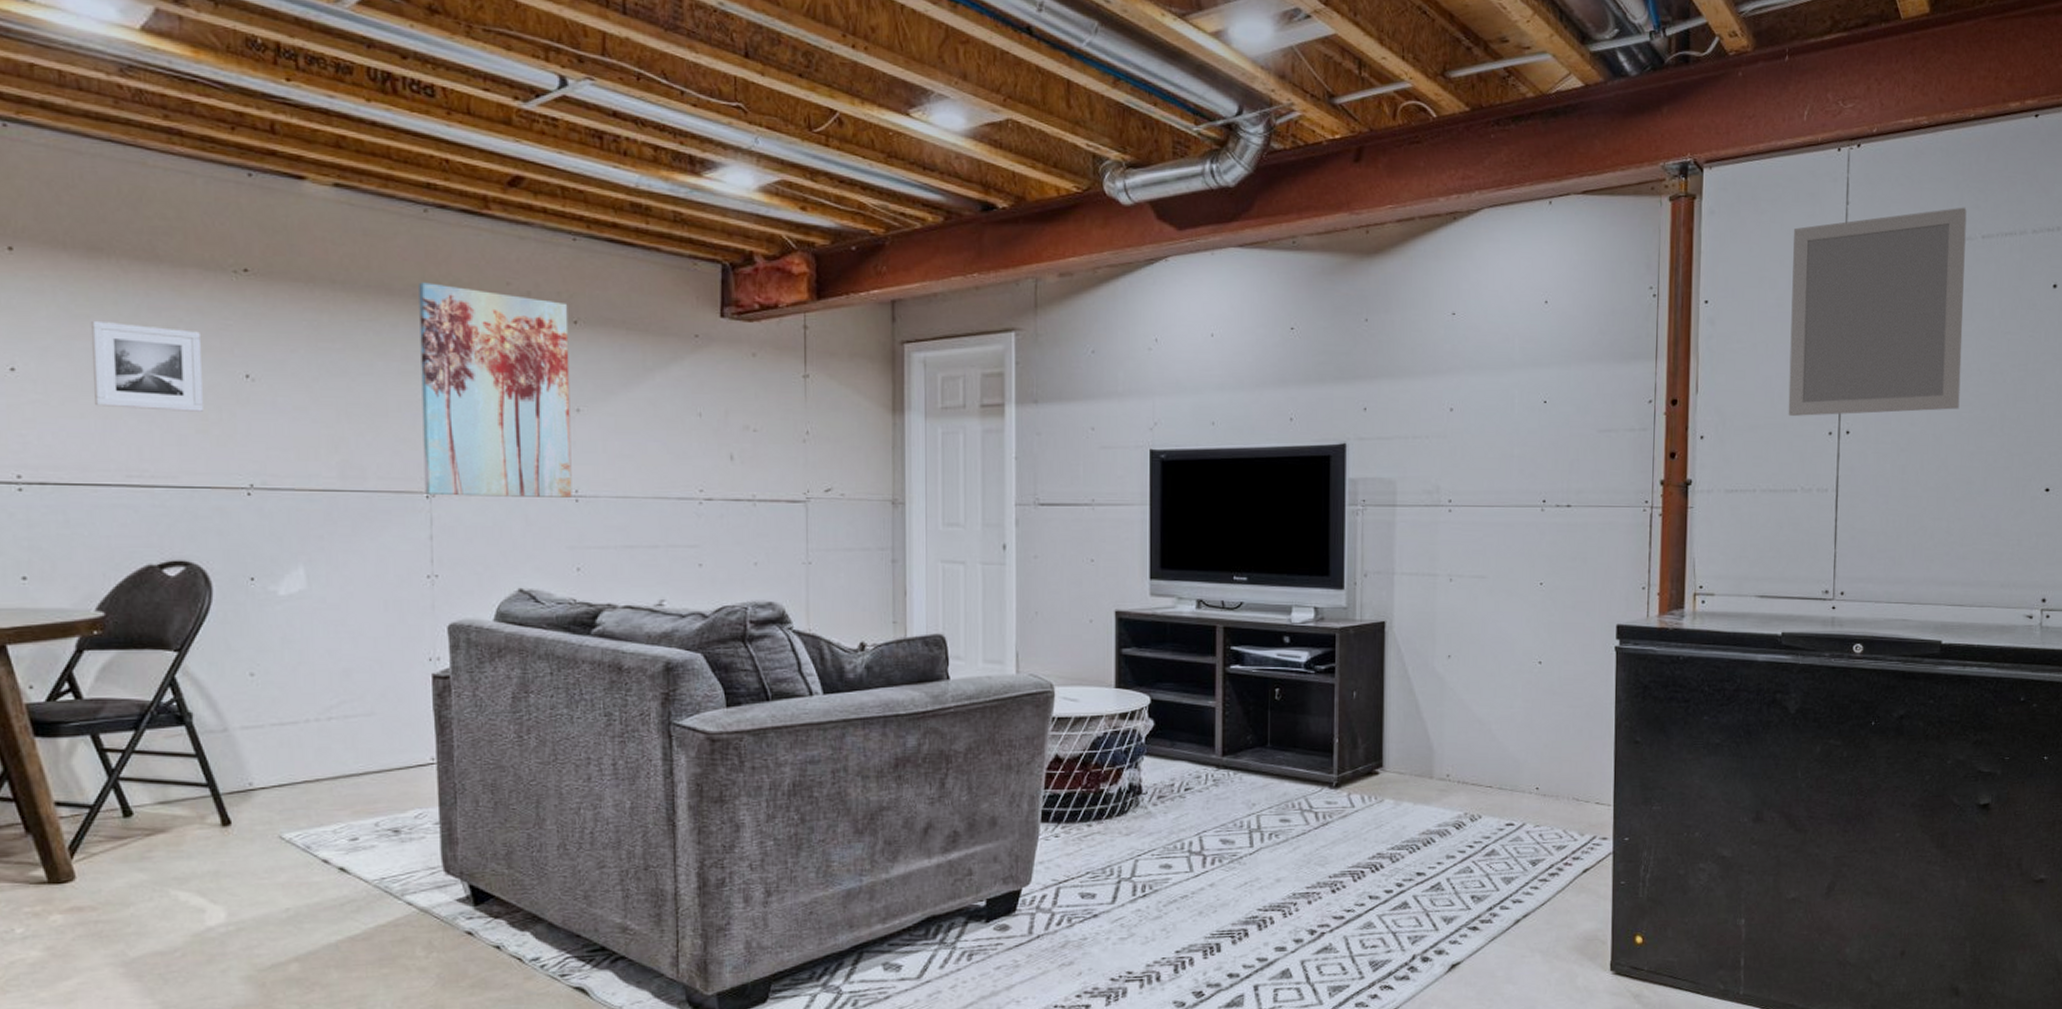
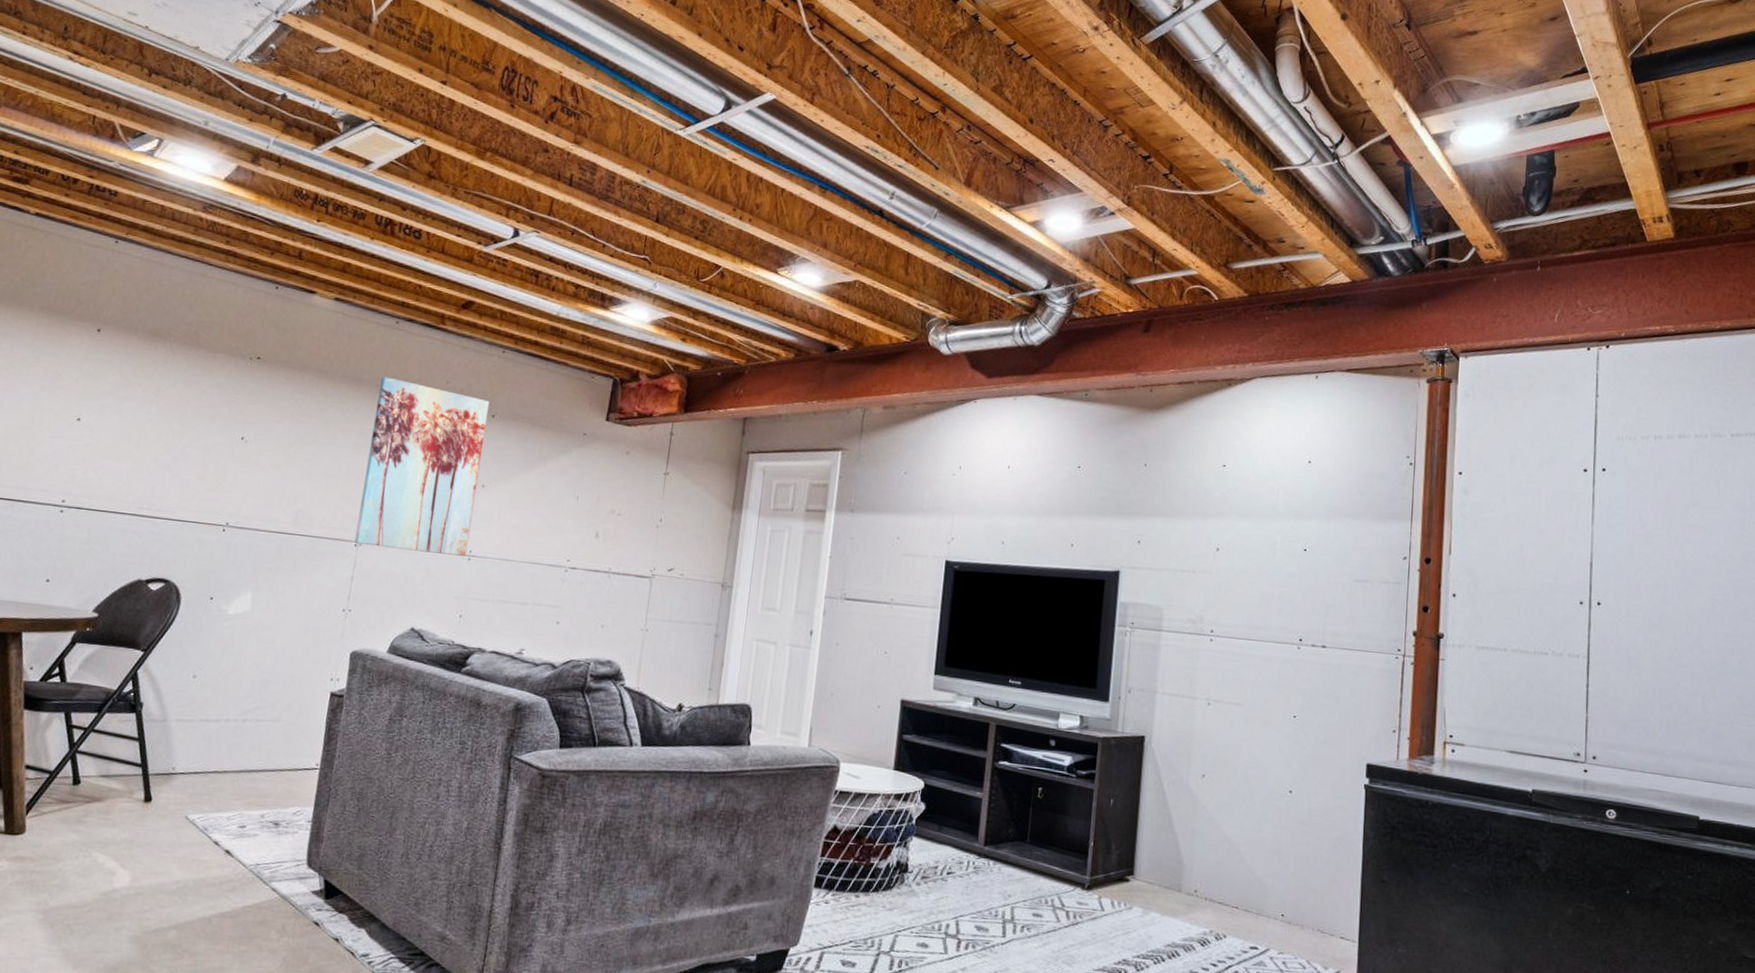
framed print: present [90,320,205,412] -> none [129,387,216,463]
home mirror: present [1788,207,1967,416] -> none [1539,407,1715,592]

